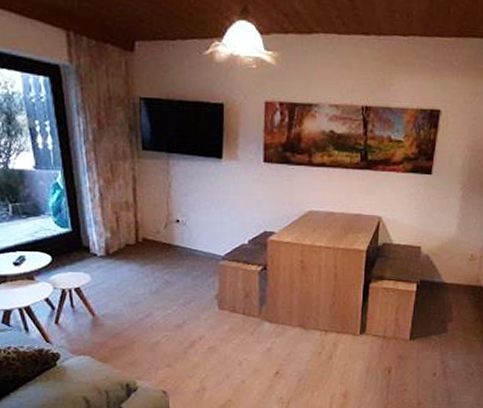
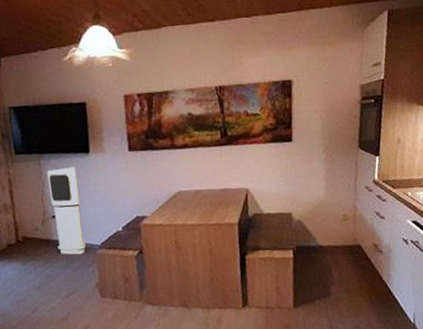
air purifier: none [175,171,208,264] -> present [47,167,86,255]

